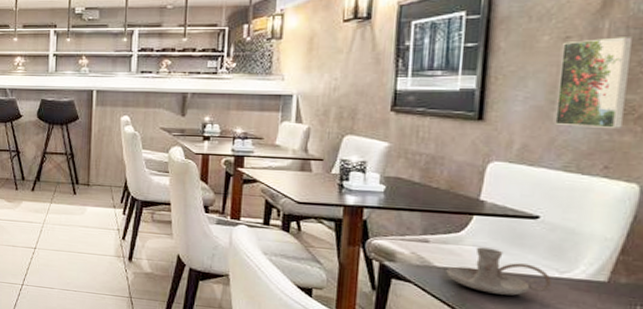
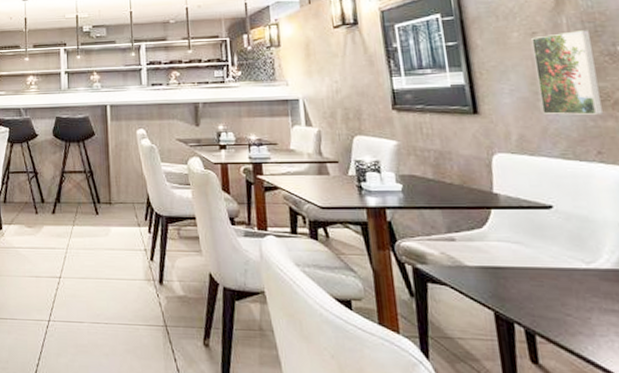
candle holder: present [446,247,551,296] -> none [478,242,582,292]

